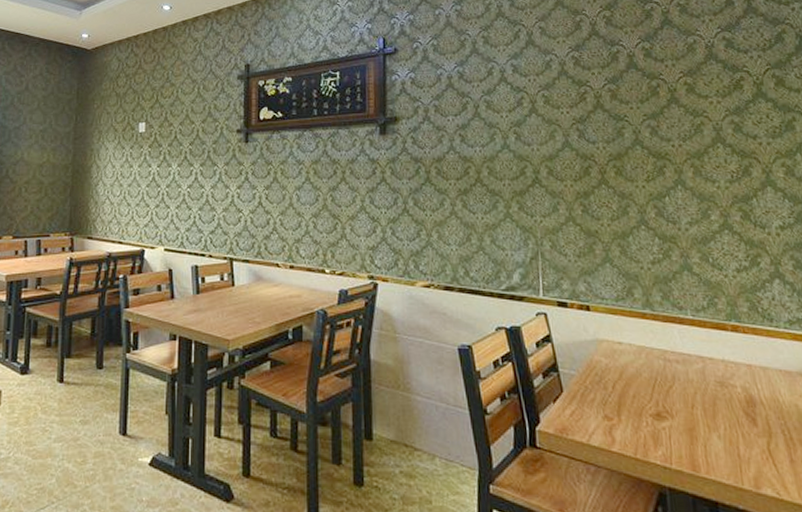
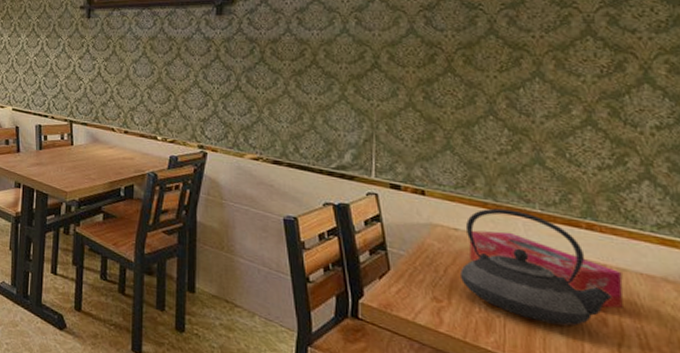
teapot: none [627,318,759,430] -> present [461,208,613,326]
tissue box: none [633,341,768,408] -> present [469,230,624,309]

